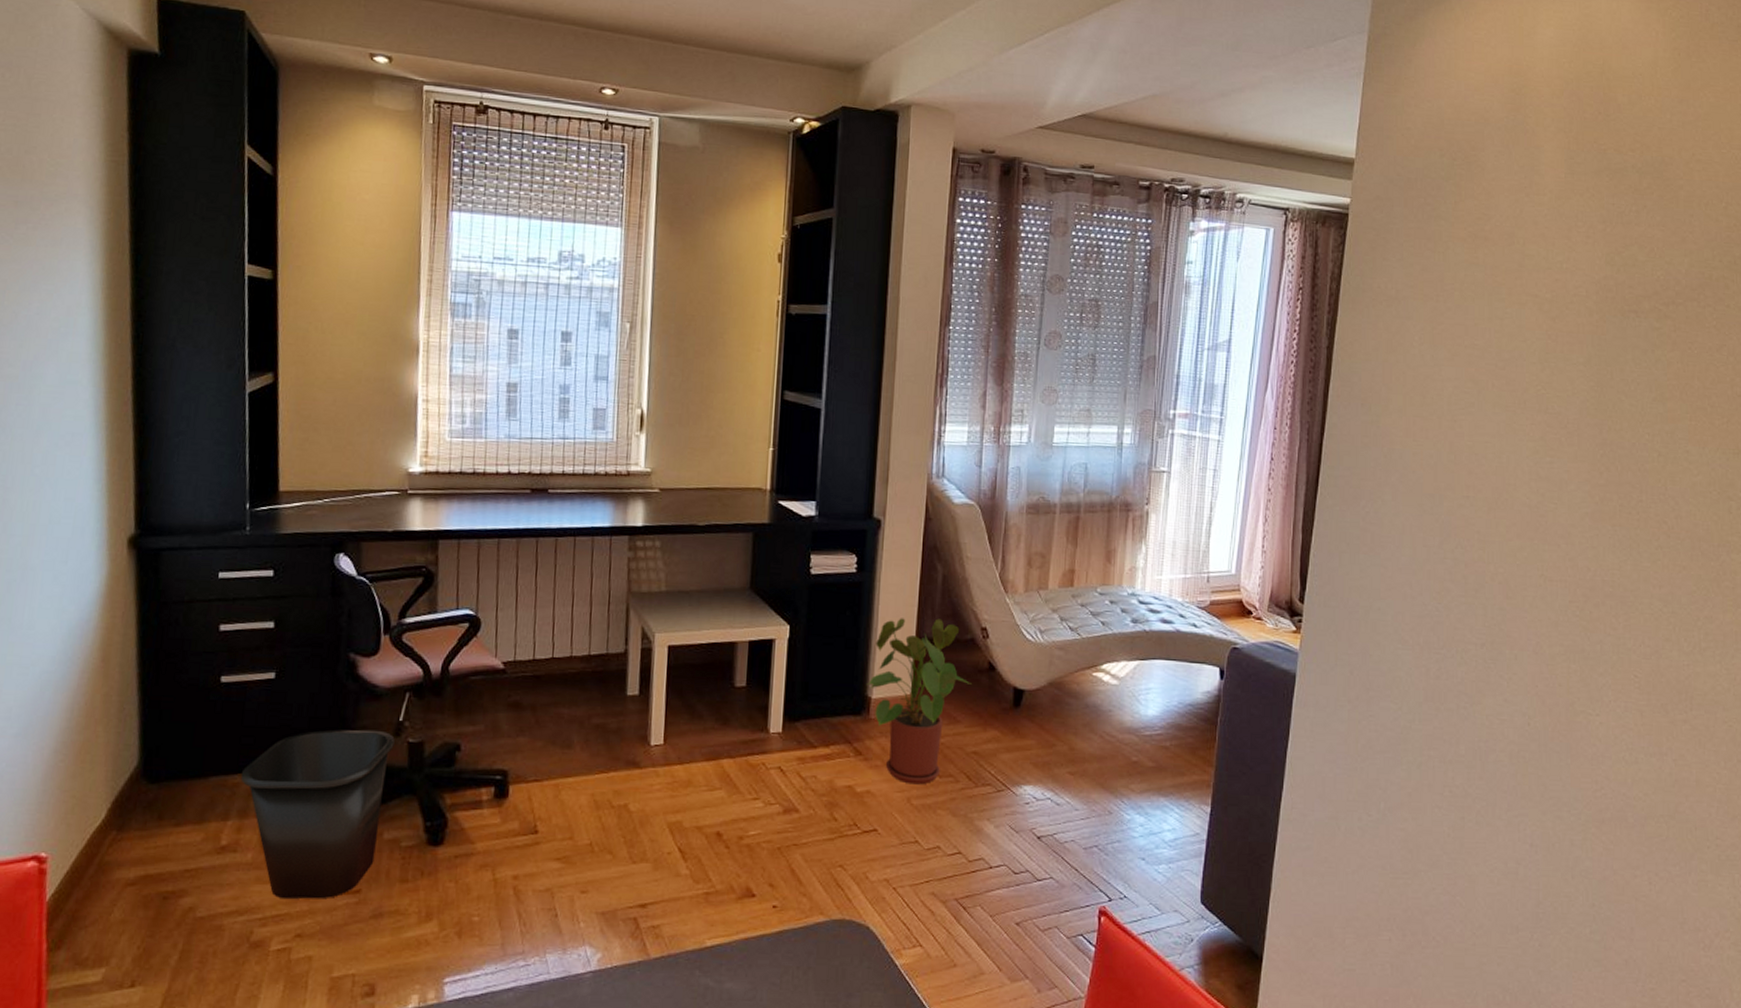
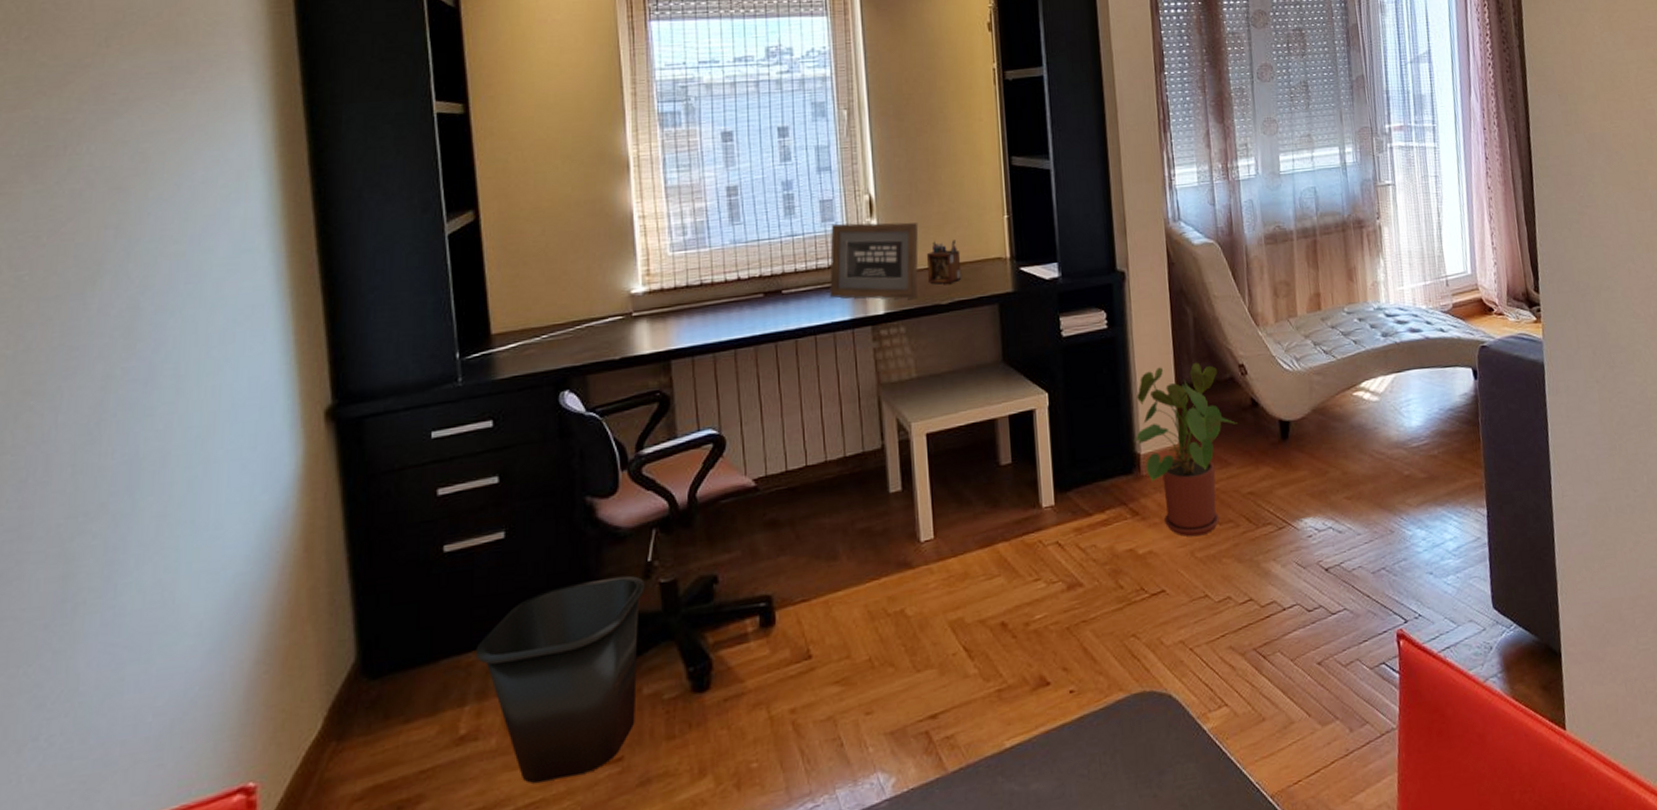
picture frame: none [593,432,685,516] -> present [830,222,919,299]
desk organizer: none [688,463,723,507] -> present [926,240,962,284]

